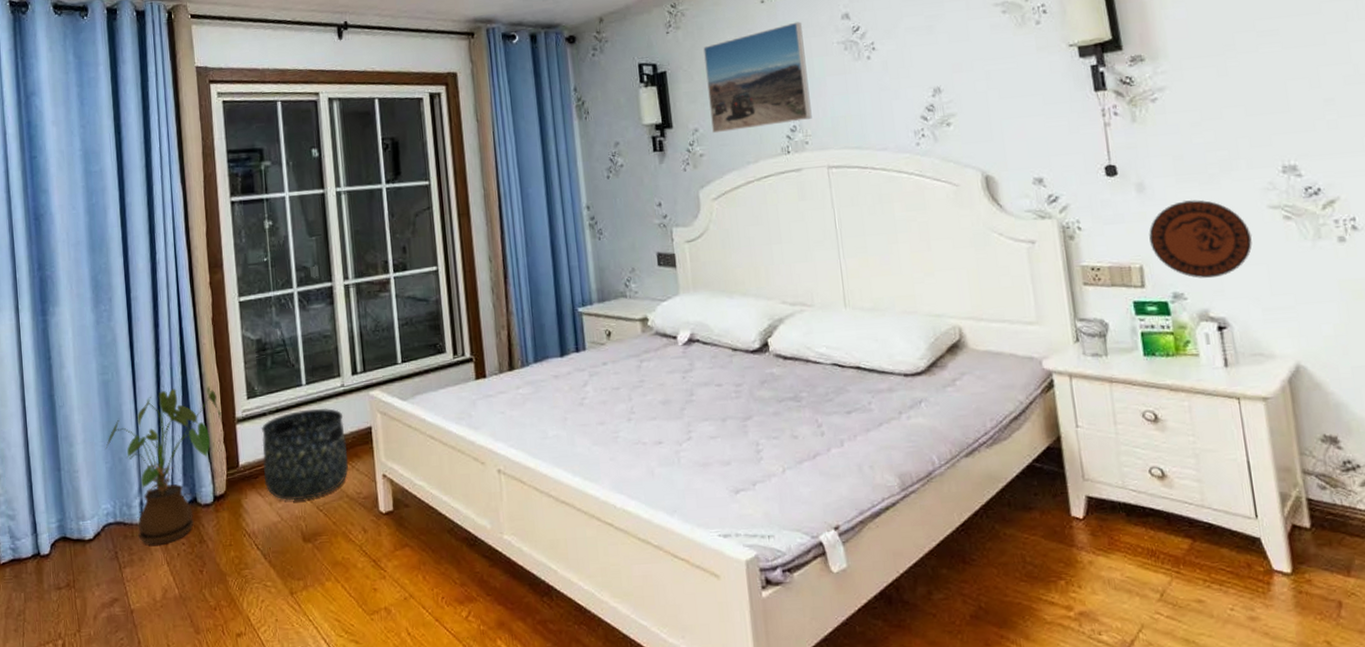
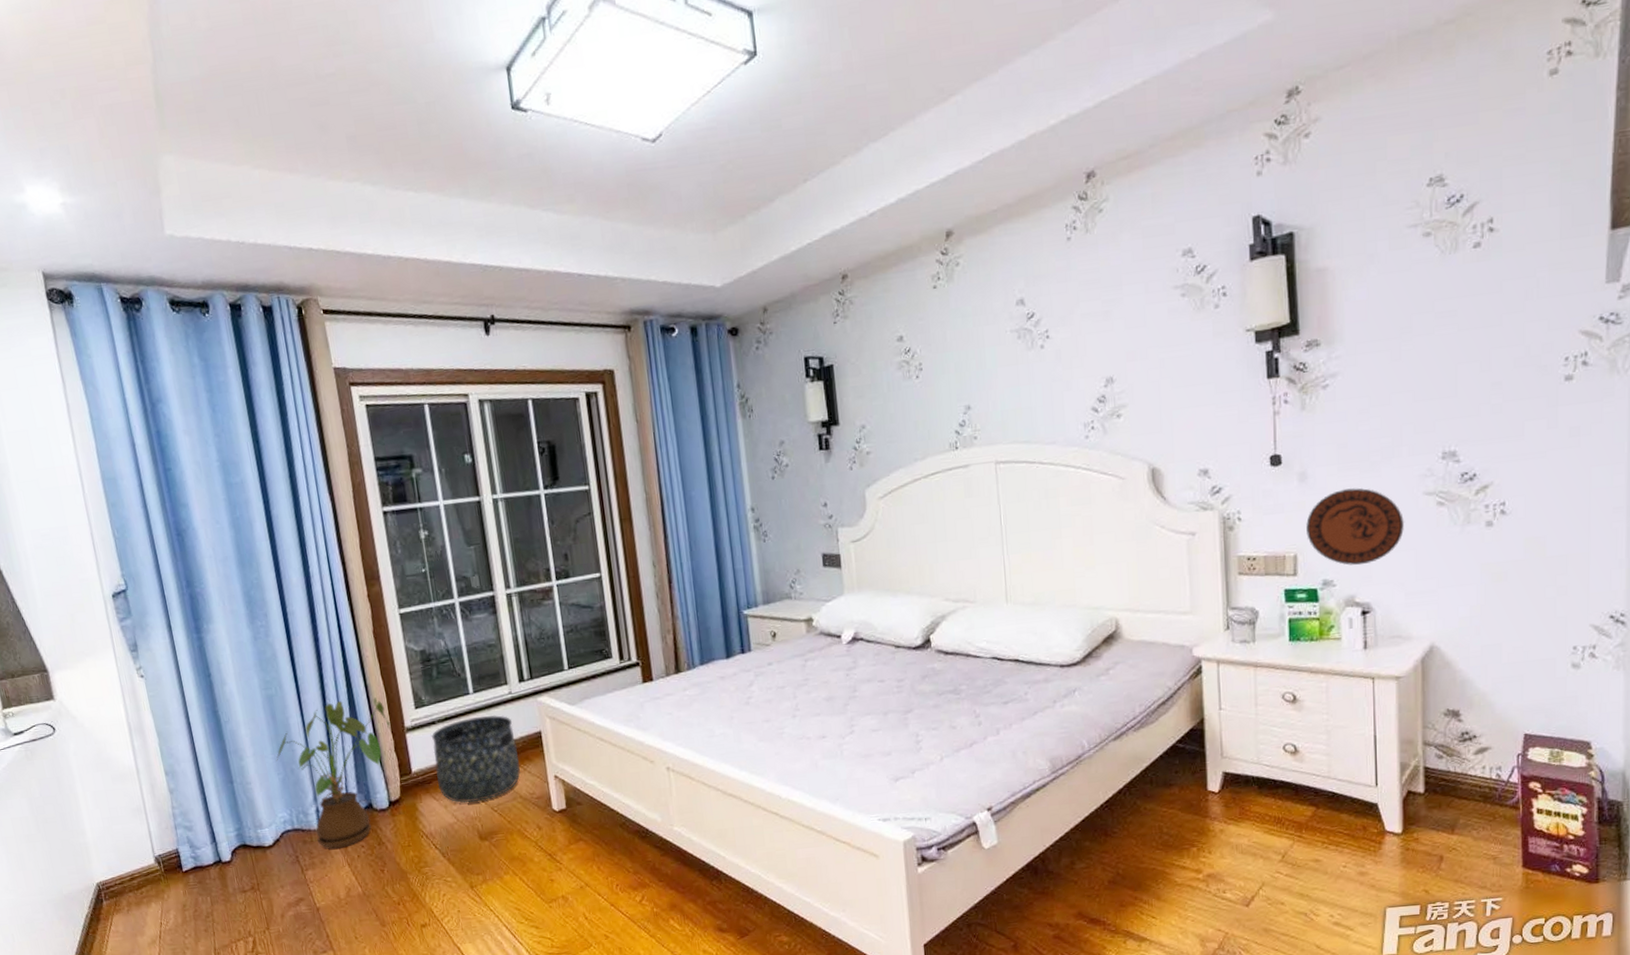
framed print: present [703,21,812,134] -> none [872,308,982,430]

